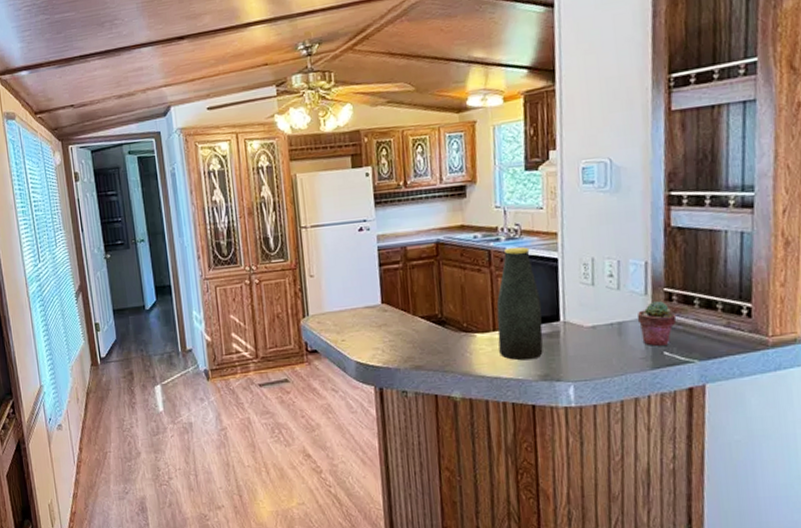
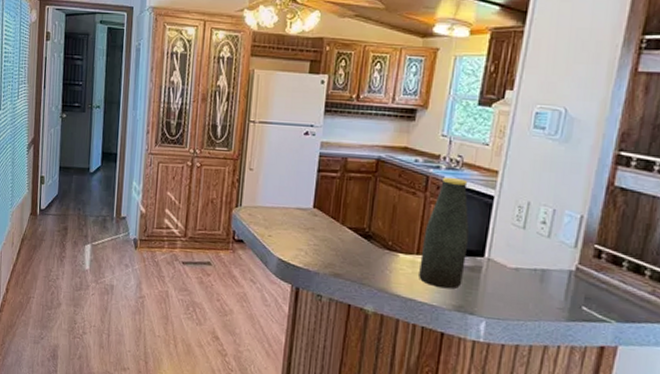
potted succulent: present [637,301,677,346] -> none [561,256,602,301]

